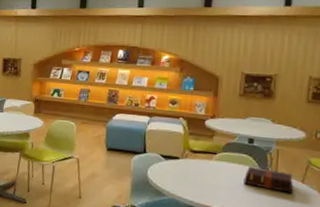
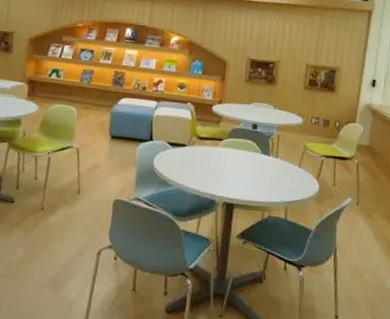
hardback book: present [243,167,293,194] -> none [247,152,291,178]

